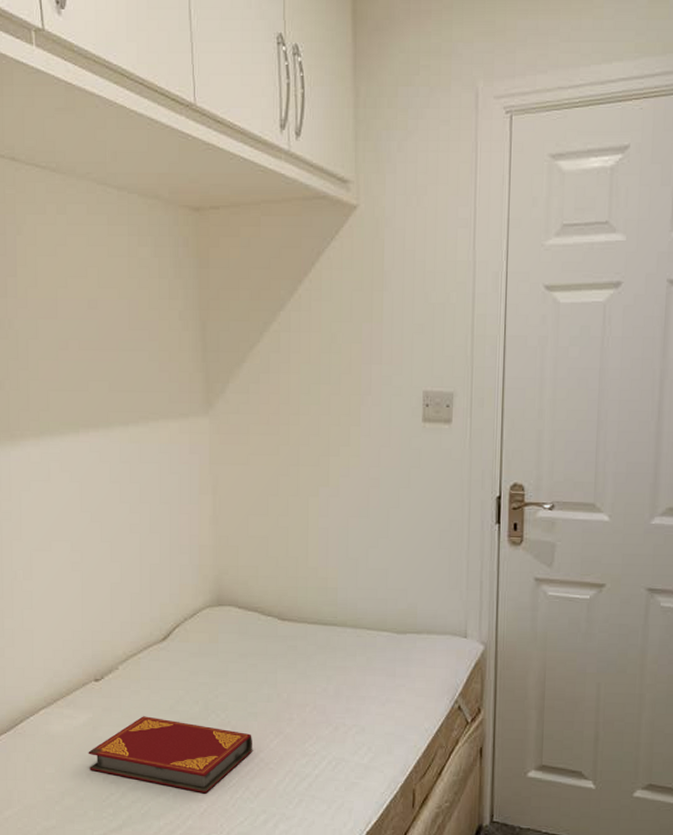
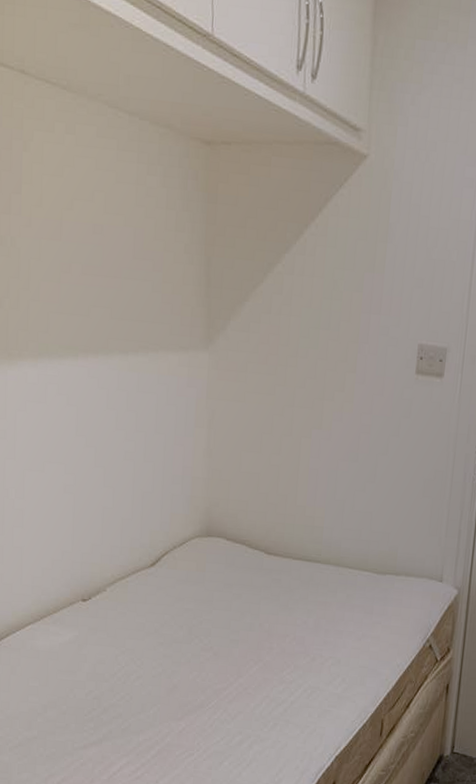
hardback book: present [88,716,252,794] -> none [72,637,233,713]

